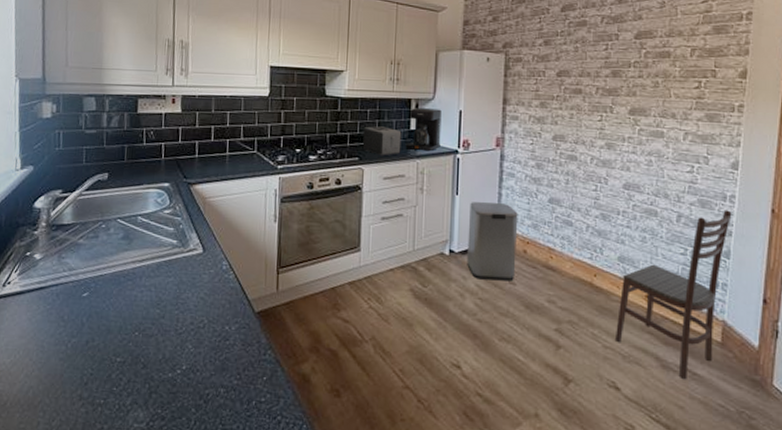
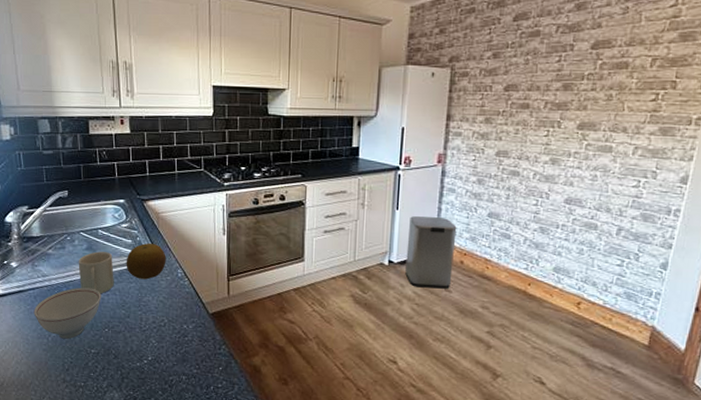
bowl: none [53,282,135,345] -> present [33,287,101,339]
mug: none [111,241,151,291] -> present [78,251,114,294]
fruit: none [165,231,211,273] -> present [126,242,166,280]
toaster: present [362,126,402,156] -> none [305,144,344,173]
coffee maker: present [405,107,442,152] -> none [347,124,384,169]
dining chair: present [614,210,732,380] -> none [543,223,675,377]

